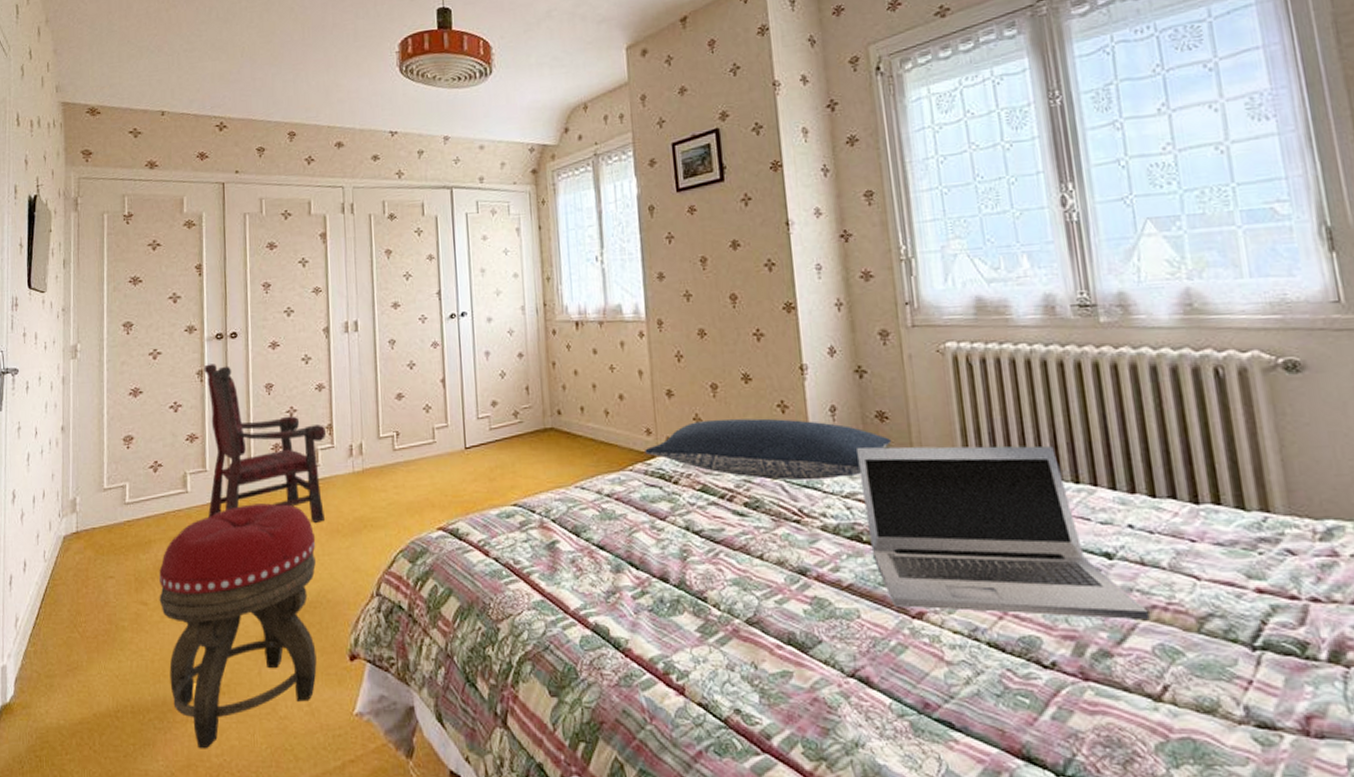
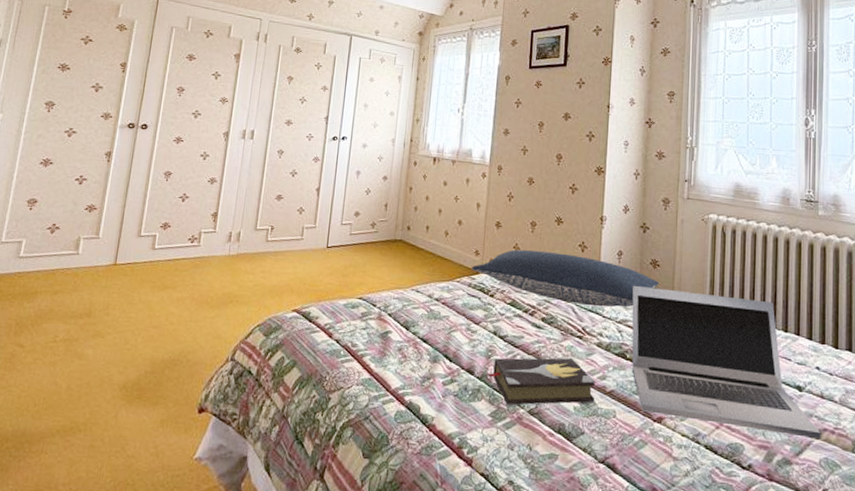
footstool: present [159,503,317,749] -> none [32,271,187,478]
armchair: present [204,364,327,523] -> none [94,147,212,294]
hardback book: none [684,549,829,618] -> present [485,358,595,407]

